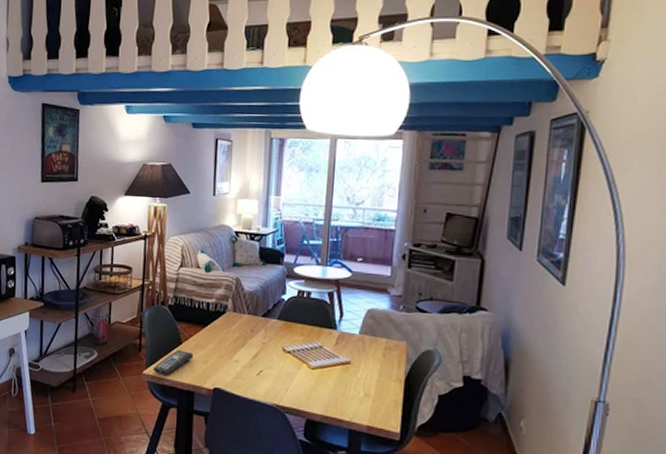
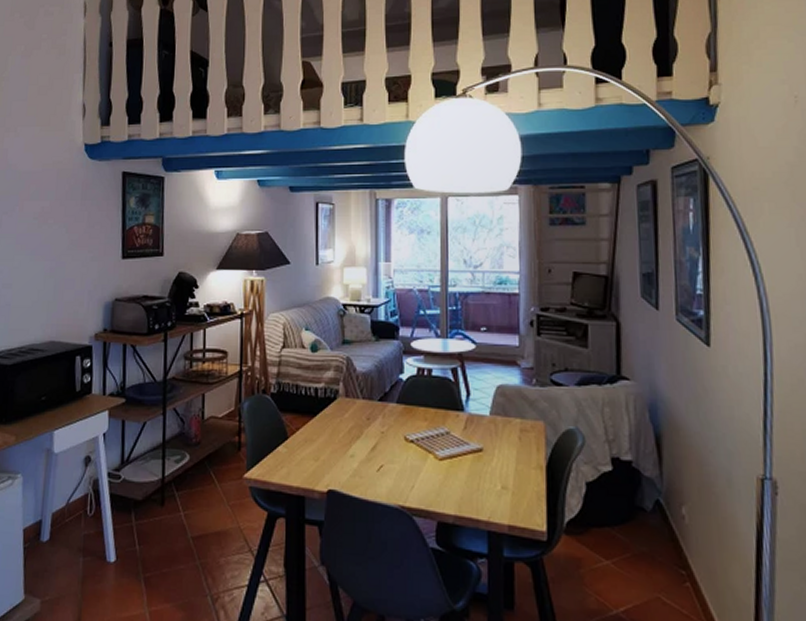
remote control: present [153,350,194,376] -> none [255,446,302,478]

